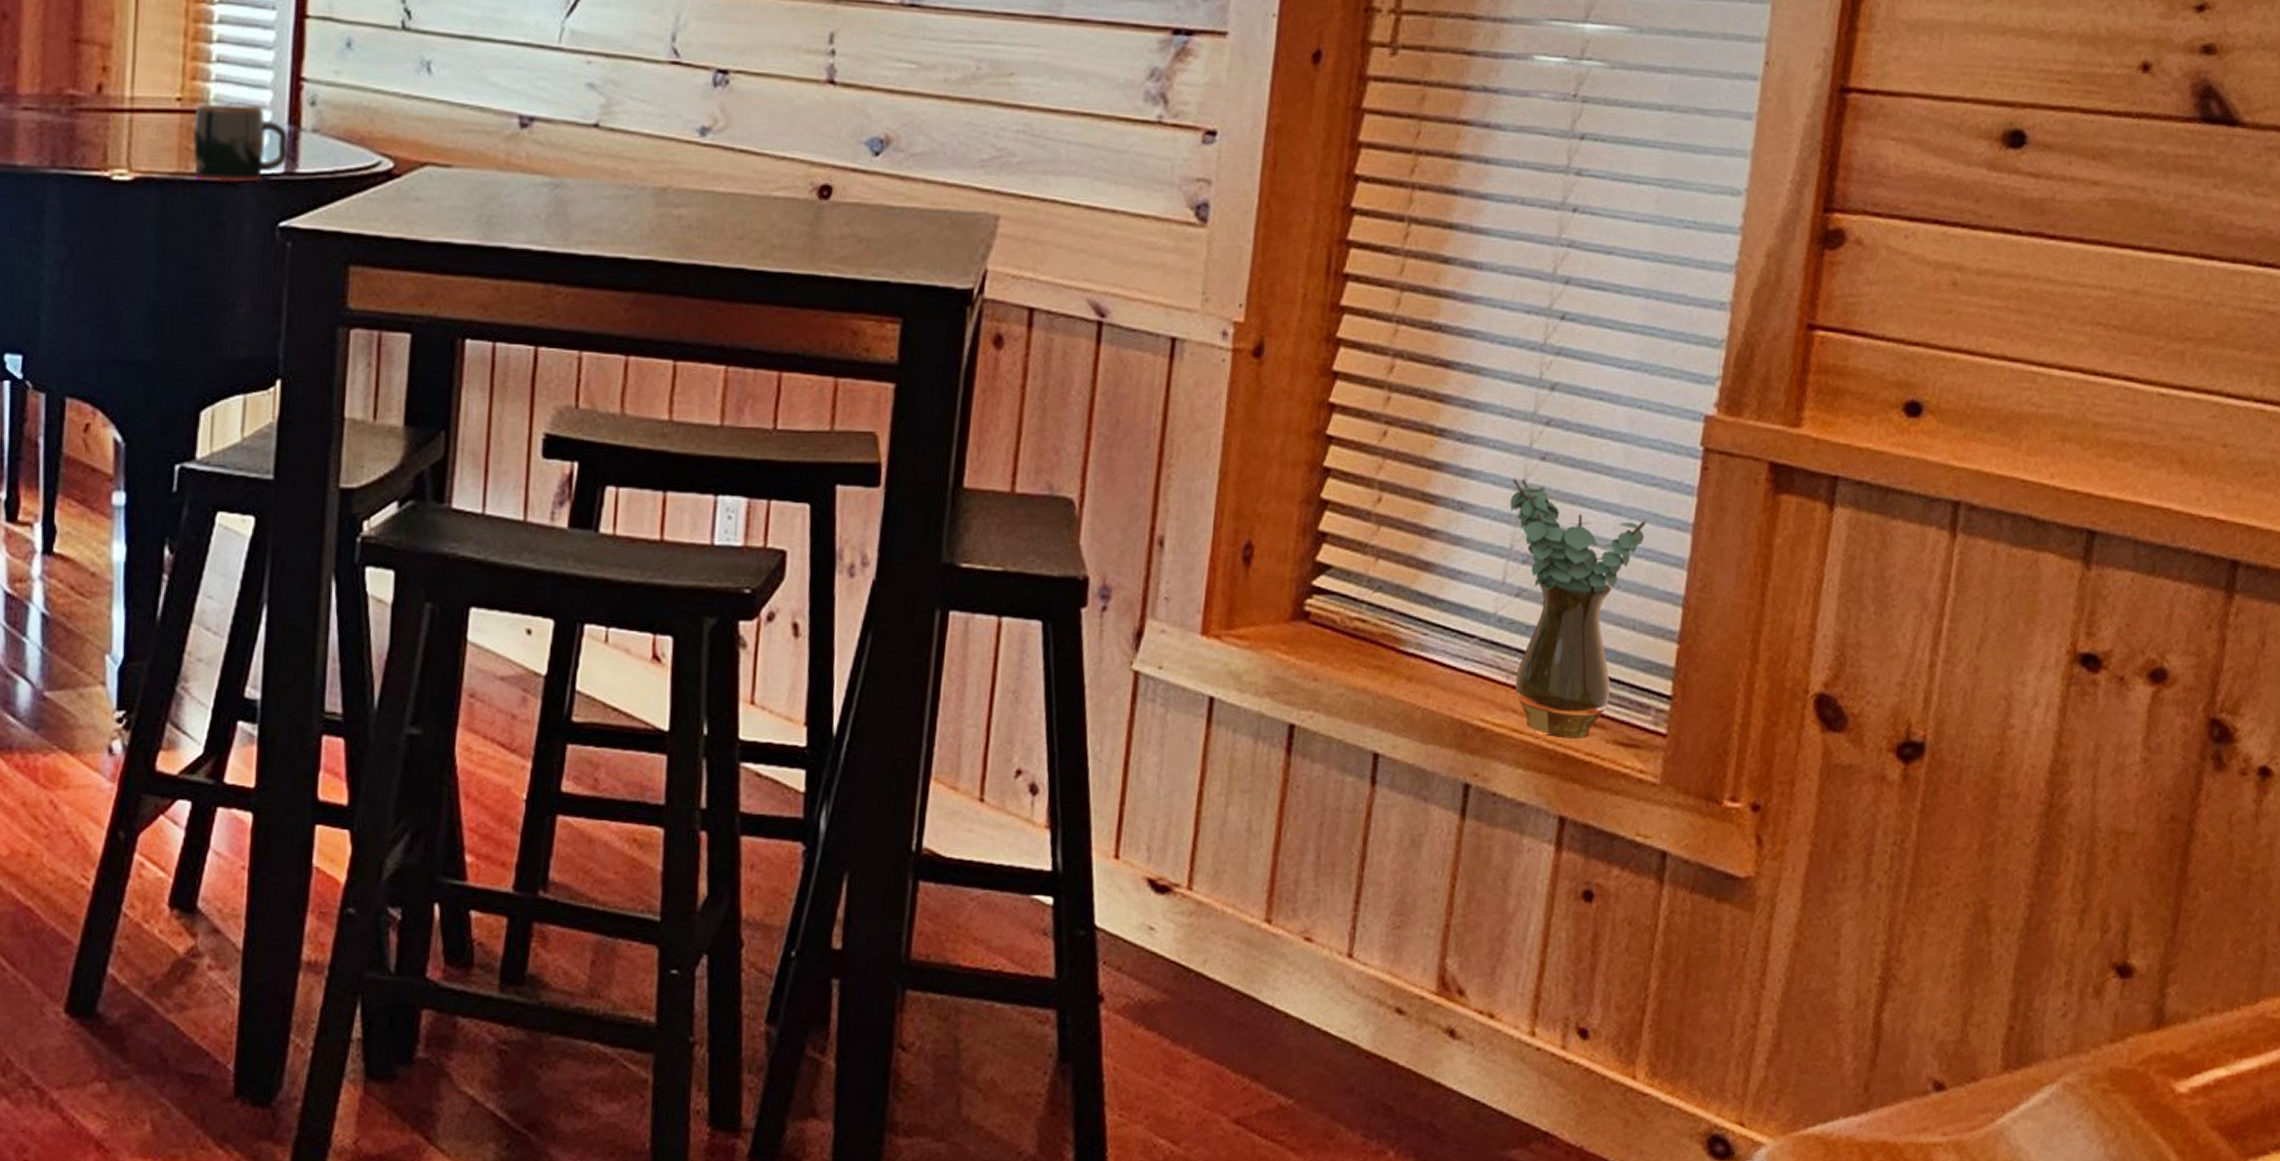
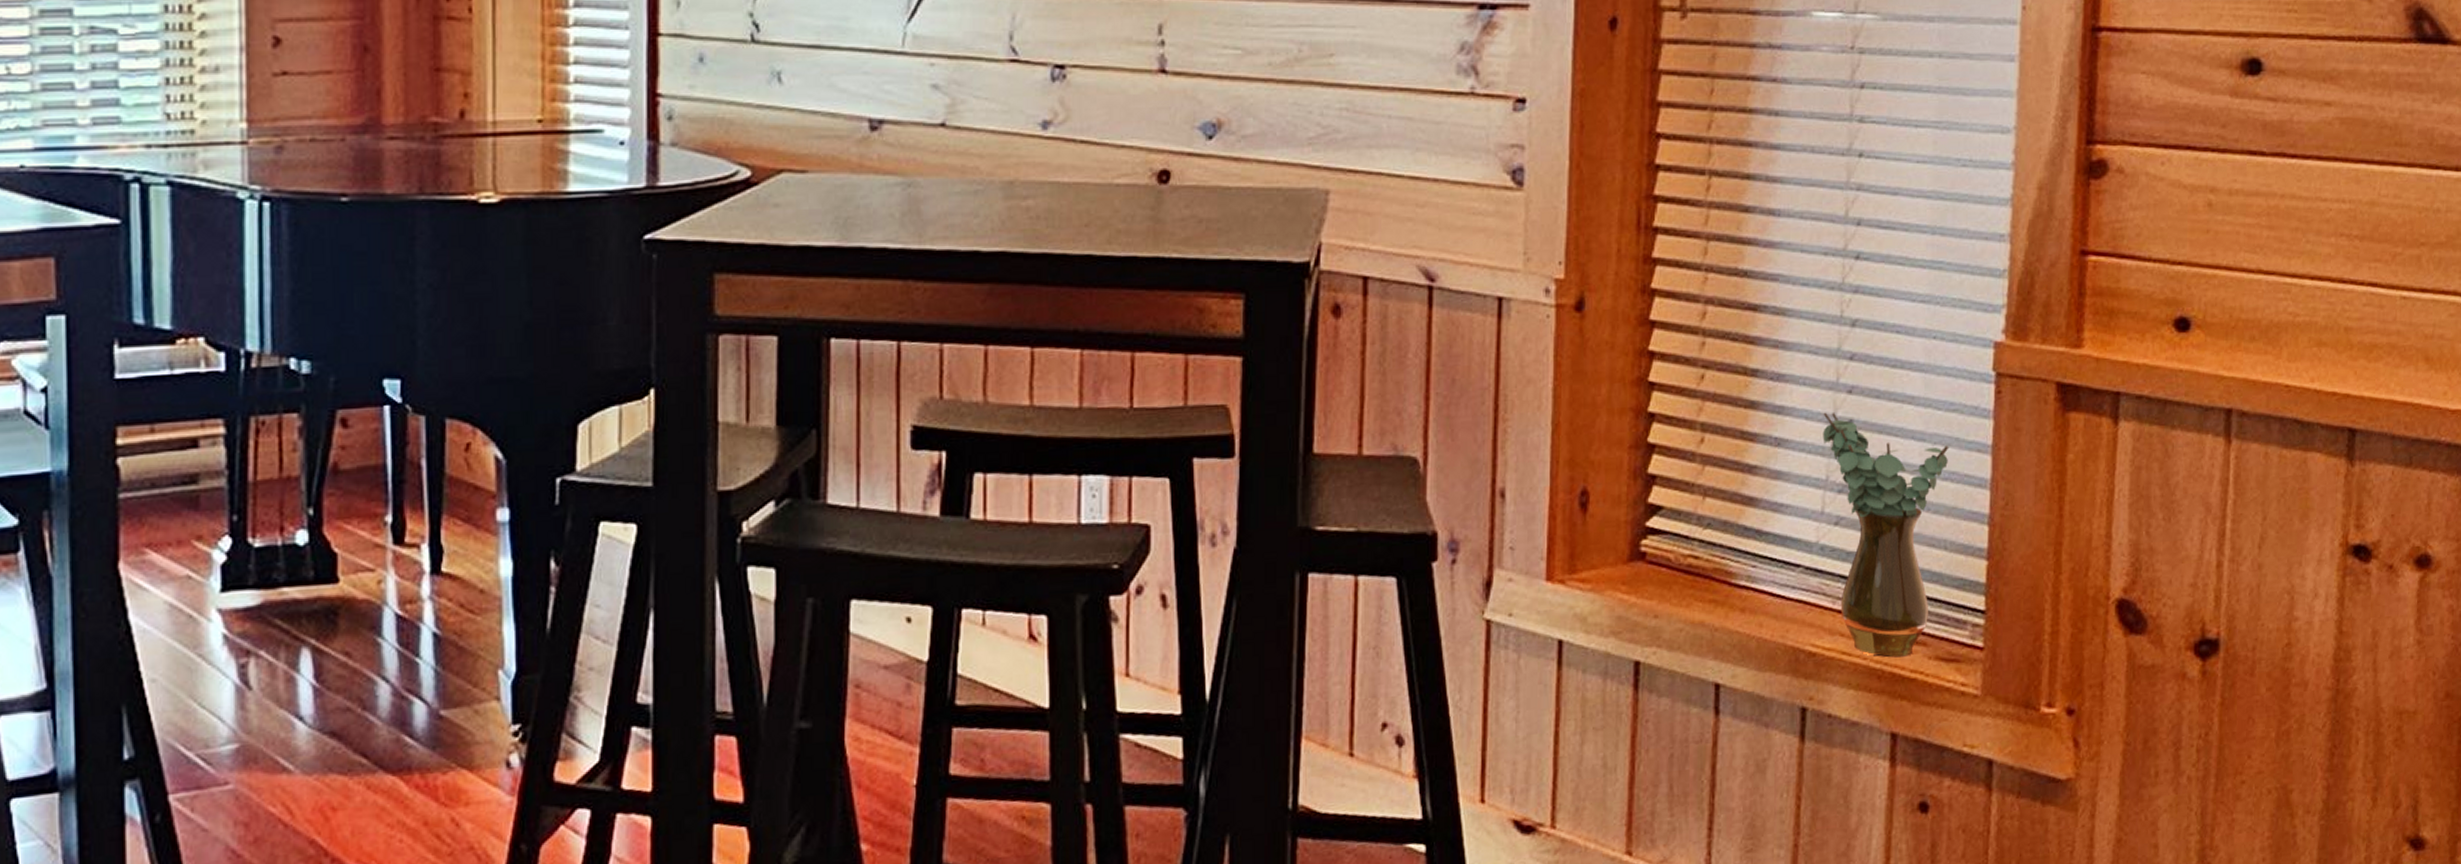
mug: present [192,103,289,184] -> none [554,122,648,201]

